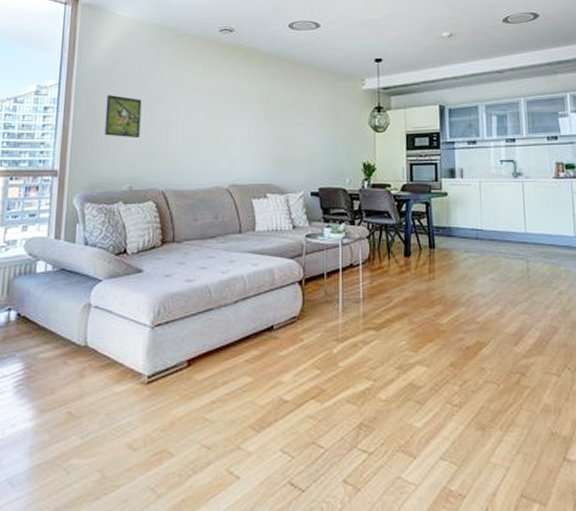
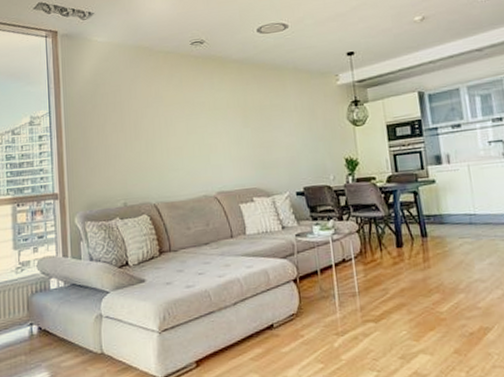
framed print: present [104,95,142,139] -> none [93,117,128,157]

